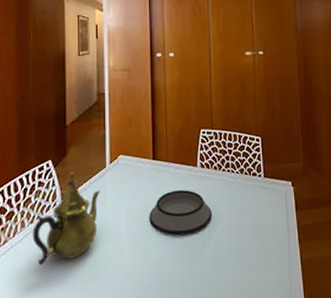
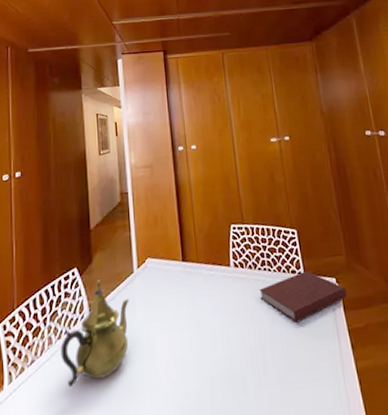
bowl: present [149,190,212,235] -> none [183,293,251,346]
notebook: none [222,173,300,218] -> present [259,270,347,323]

